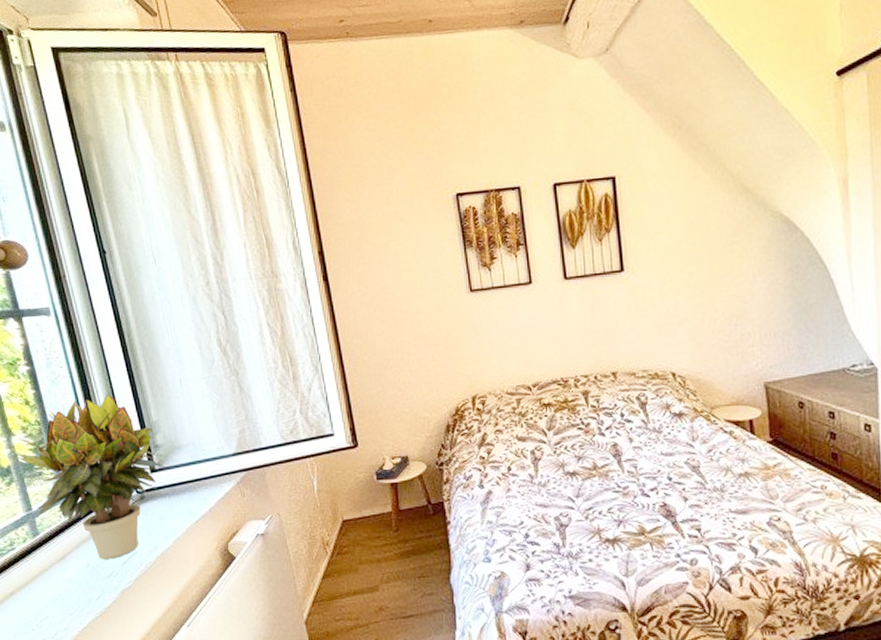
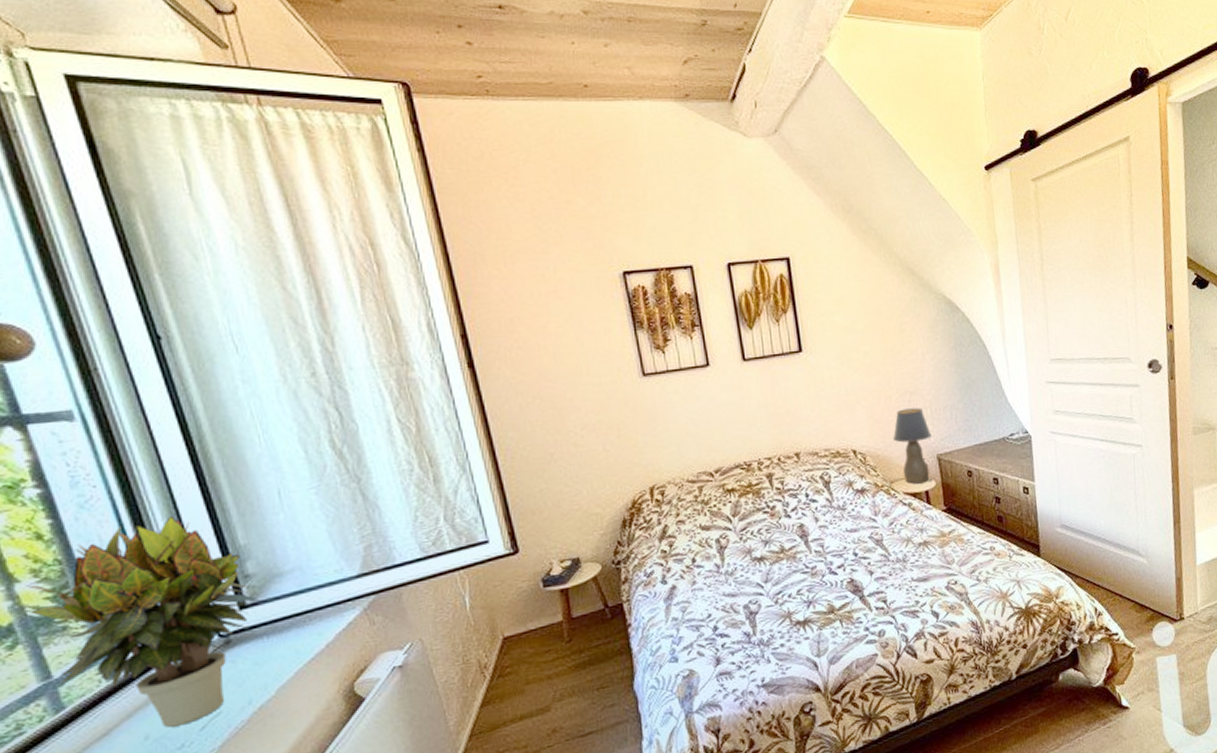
table lamp: none [715,332,759,412] -> present [892,408,933,484]

